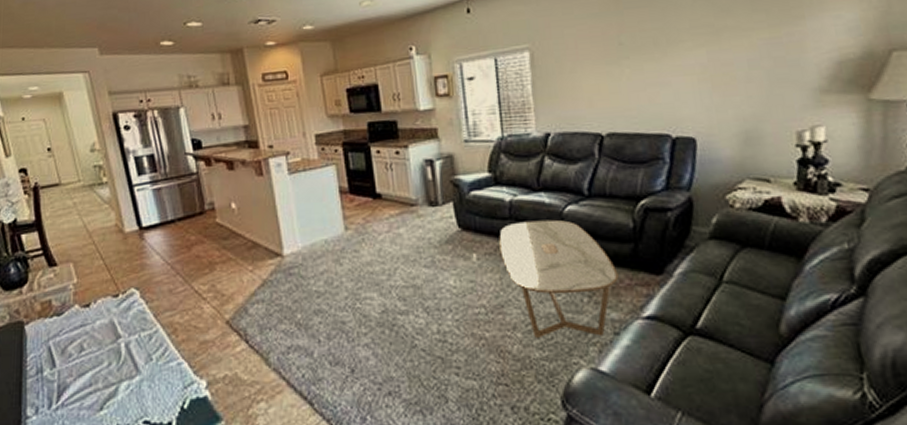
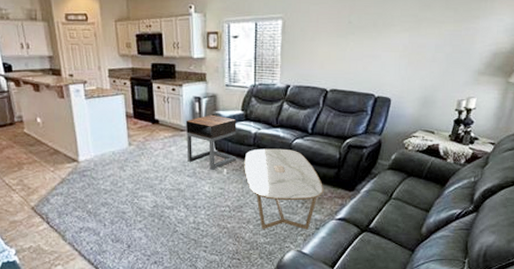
nightstand: none [416,181,488,256] -> present [185,114,237,170]

